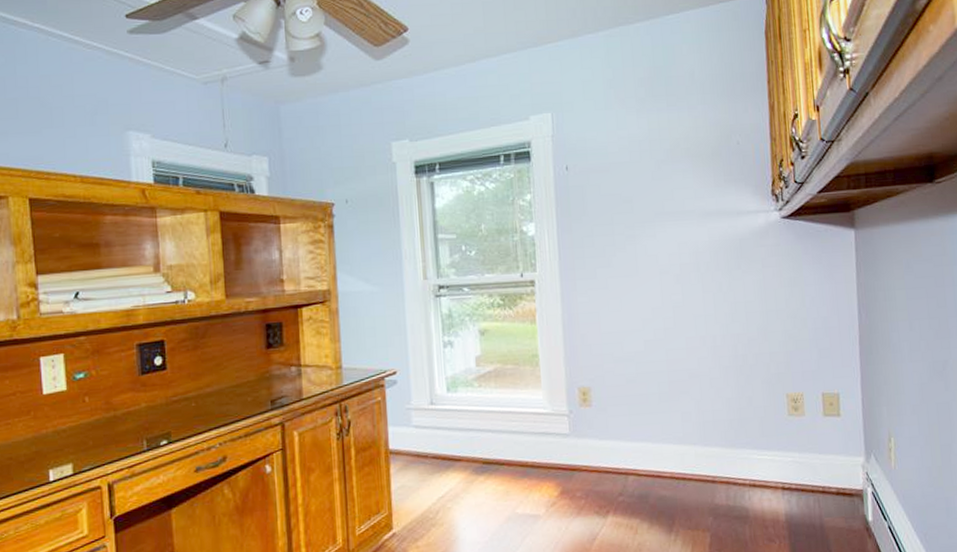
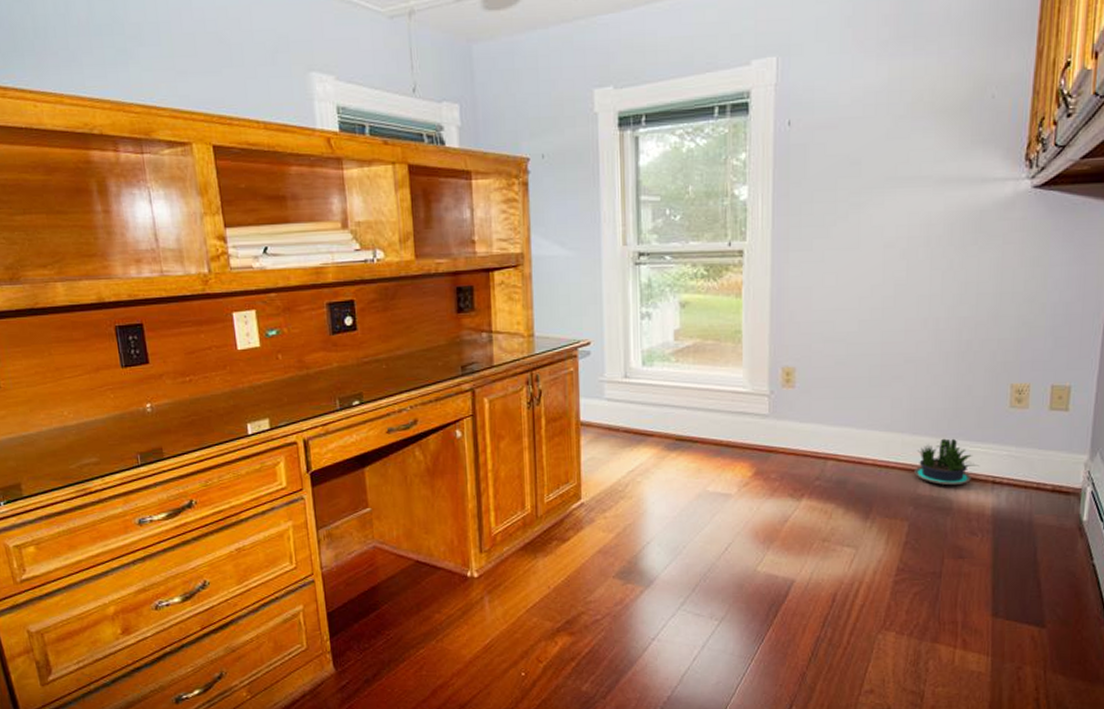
potted plant: none [709,447,768,494] -> present [914,438,979,486]

